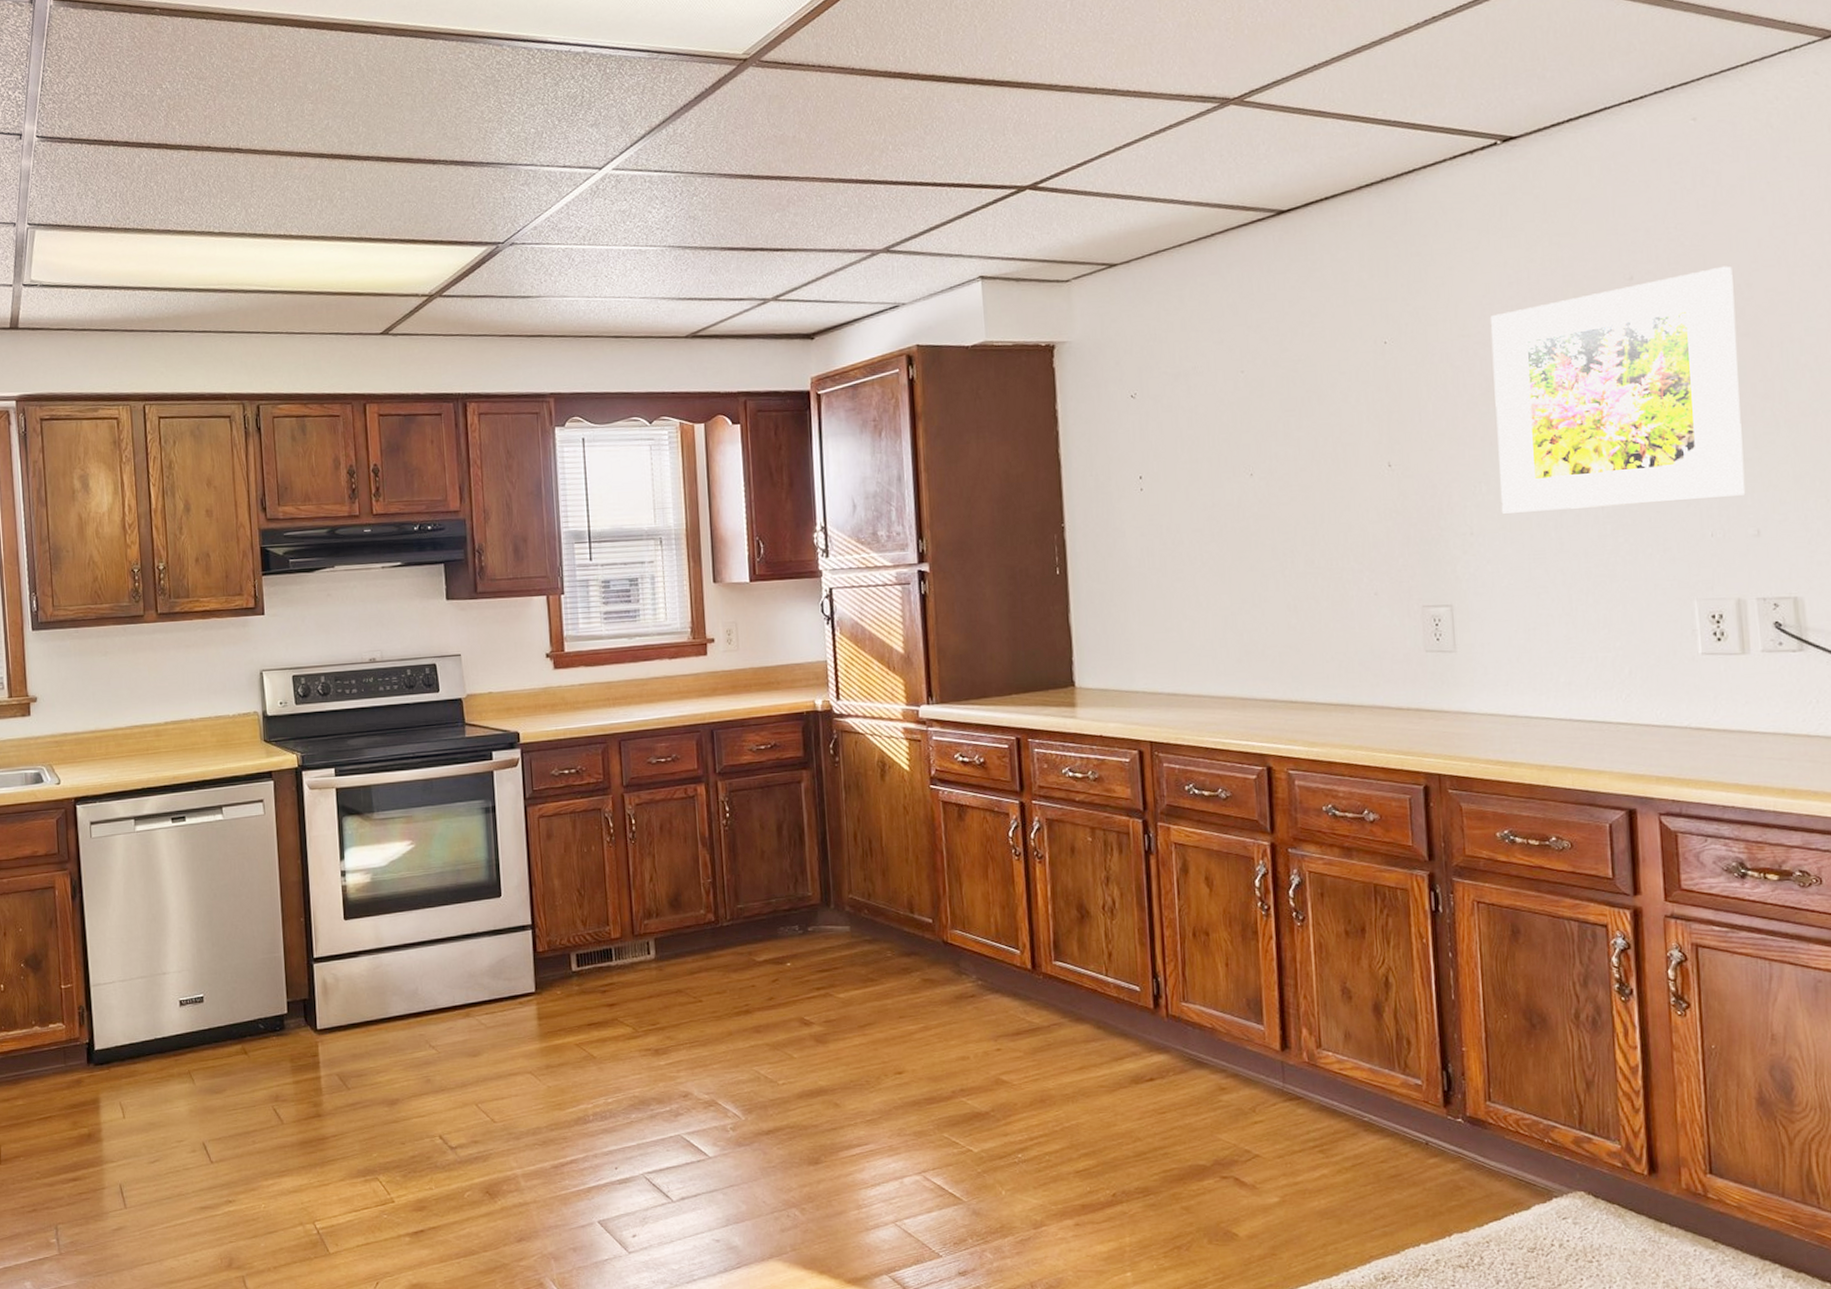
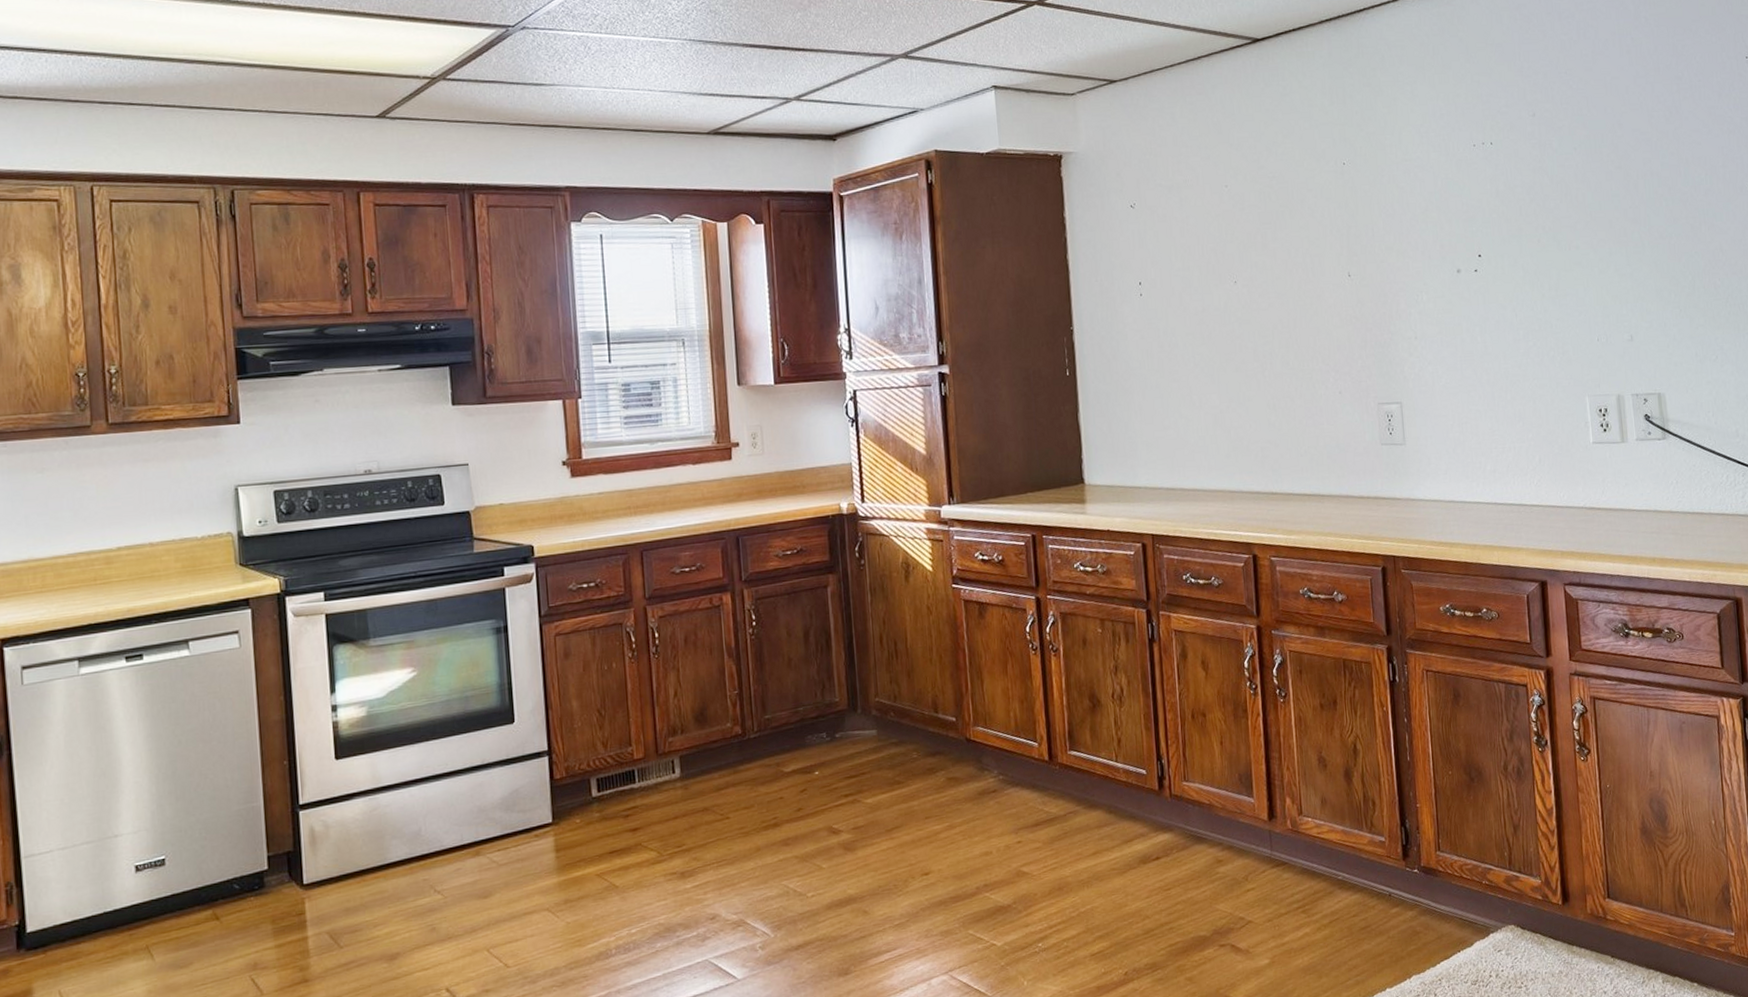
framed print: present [1490,266,1746,514] -> none [1427,108,1622,320]

